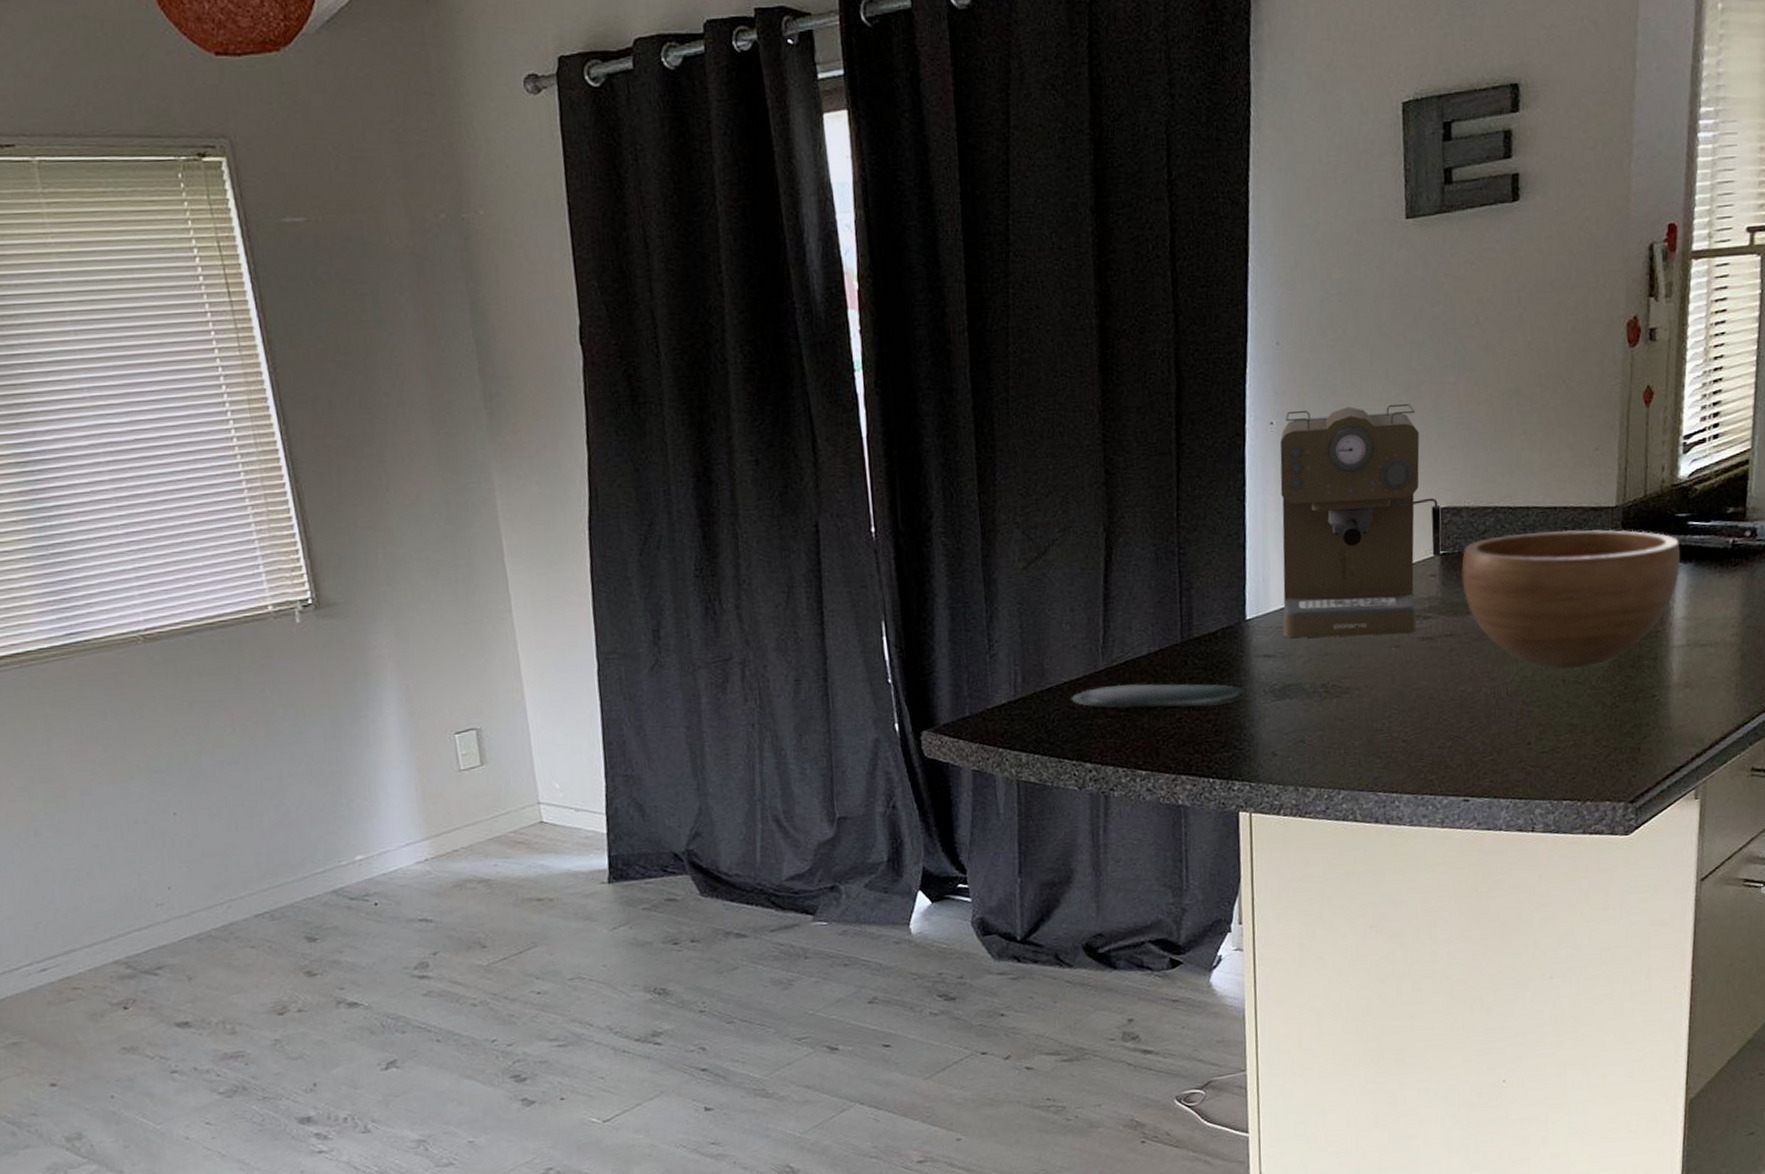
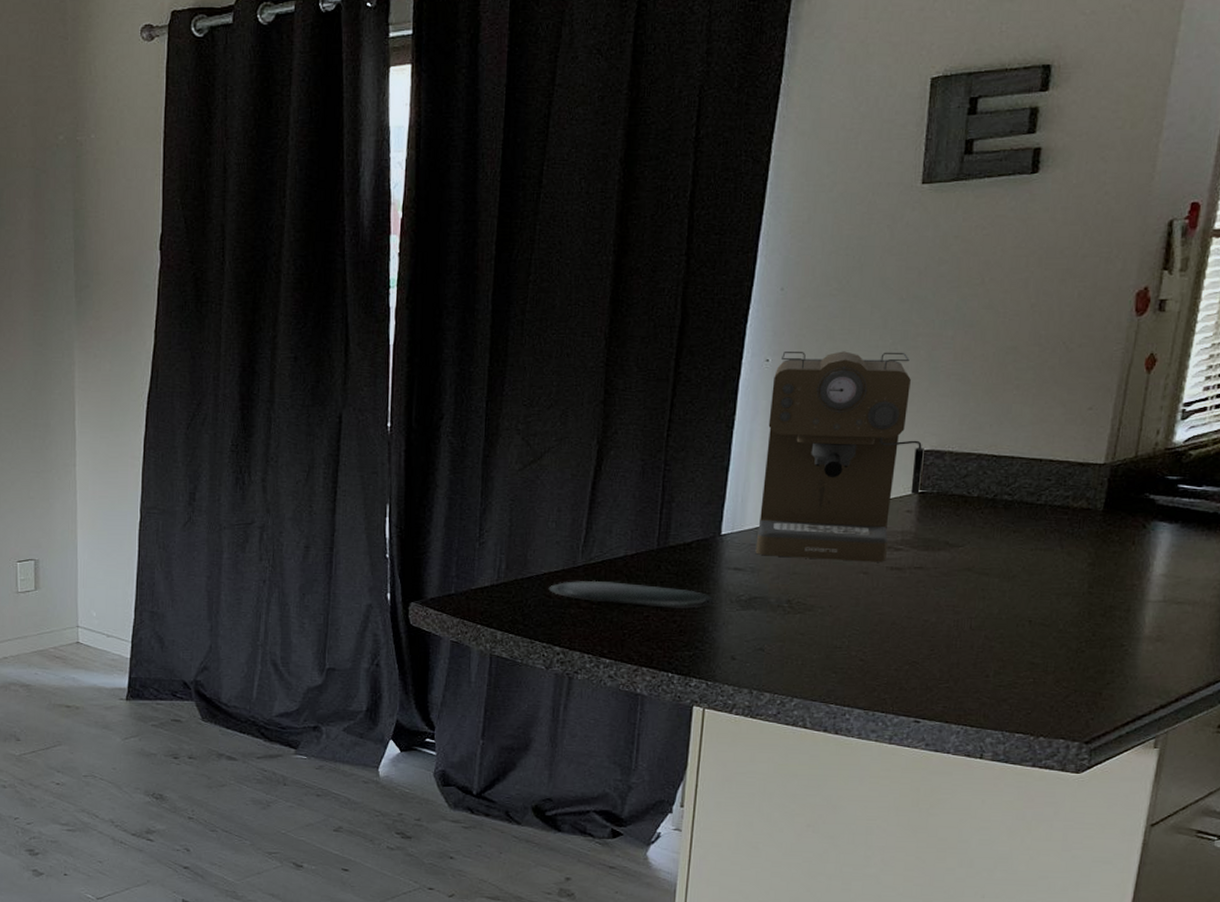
bowl: present [1461,529,1681,669] -> none [937,480,1167,611]

